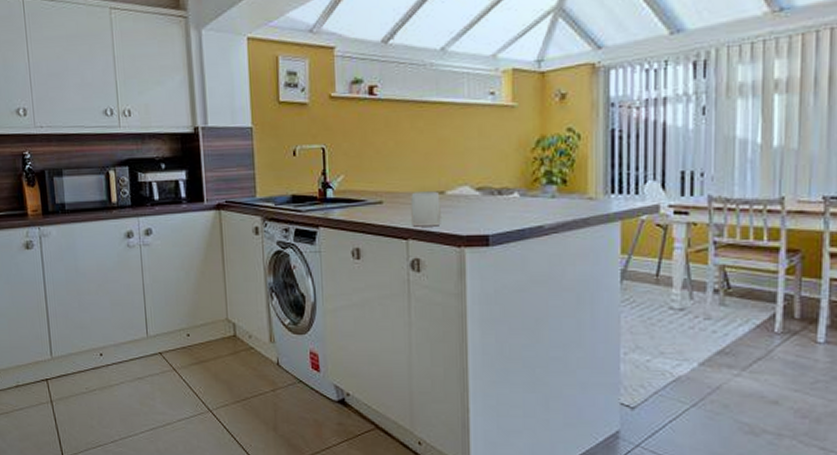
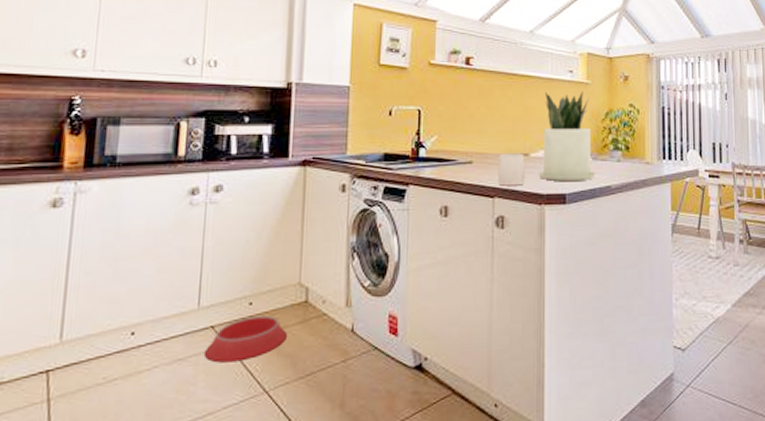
pet bowl: none [158,345,223,384] -> present [205,315,288,363]
planter: none [456,115,525,222] -> present [538,90,596,182]

